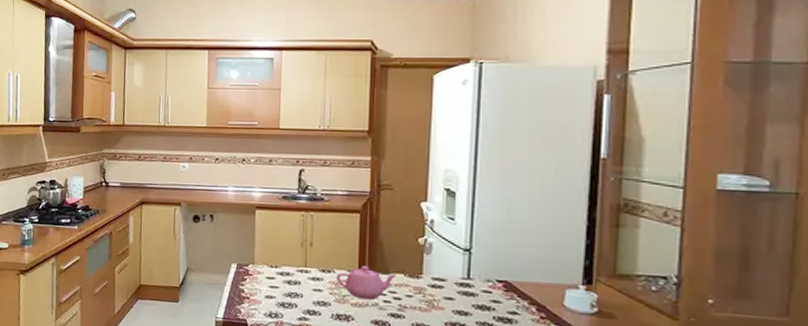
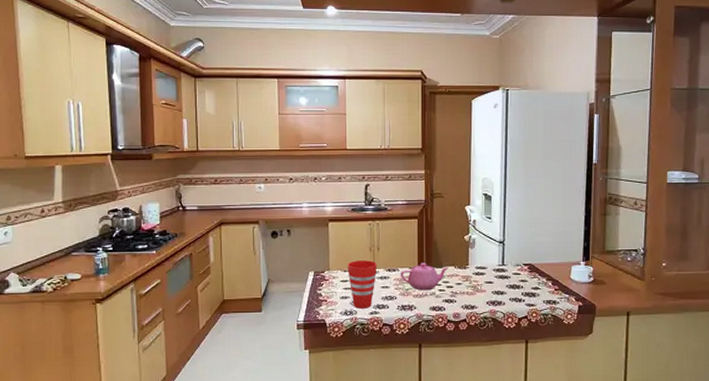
cup: none [274,256,310,313] -> present [347,261,378,309]

